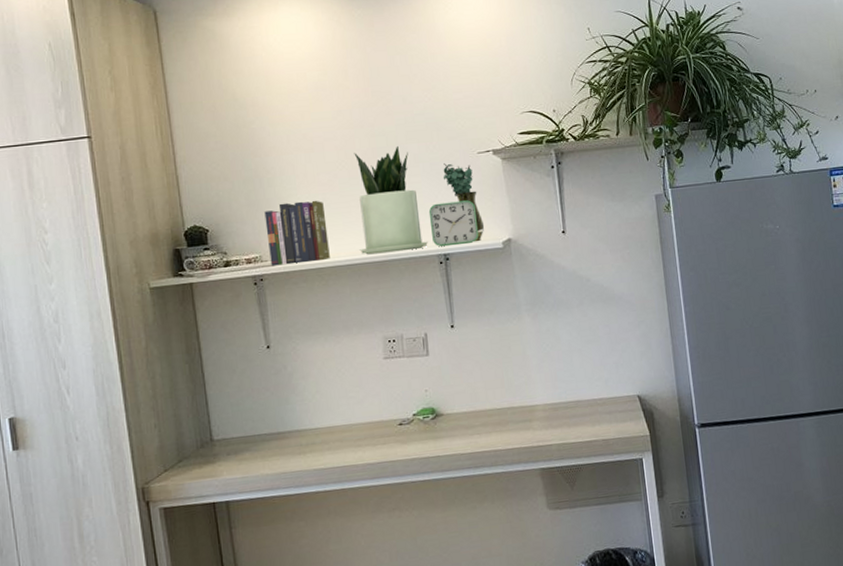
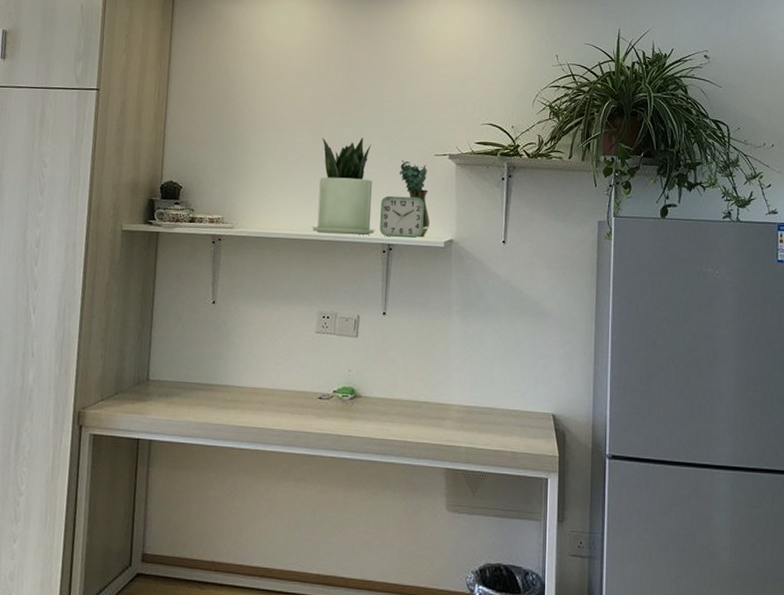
books: present [264,200,330,266] -> none [230,173,287,232]

